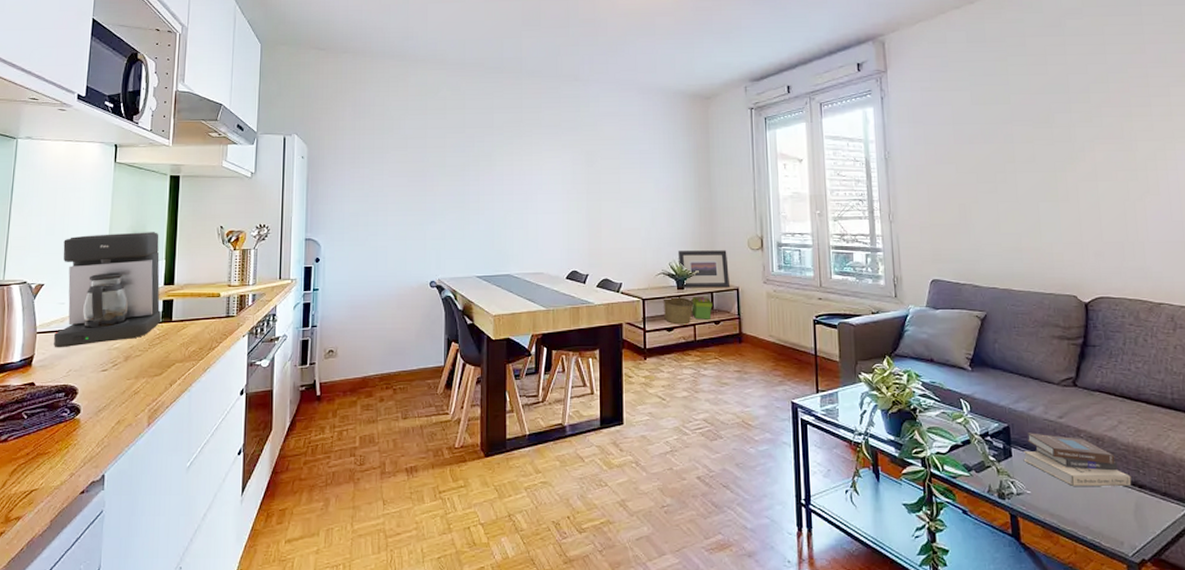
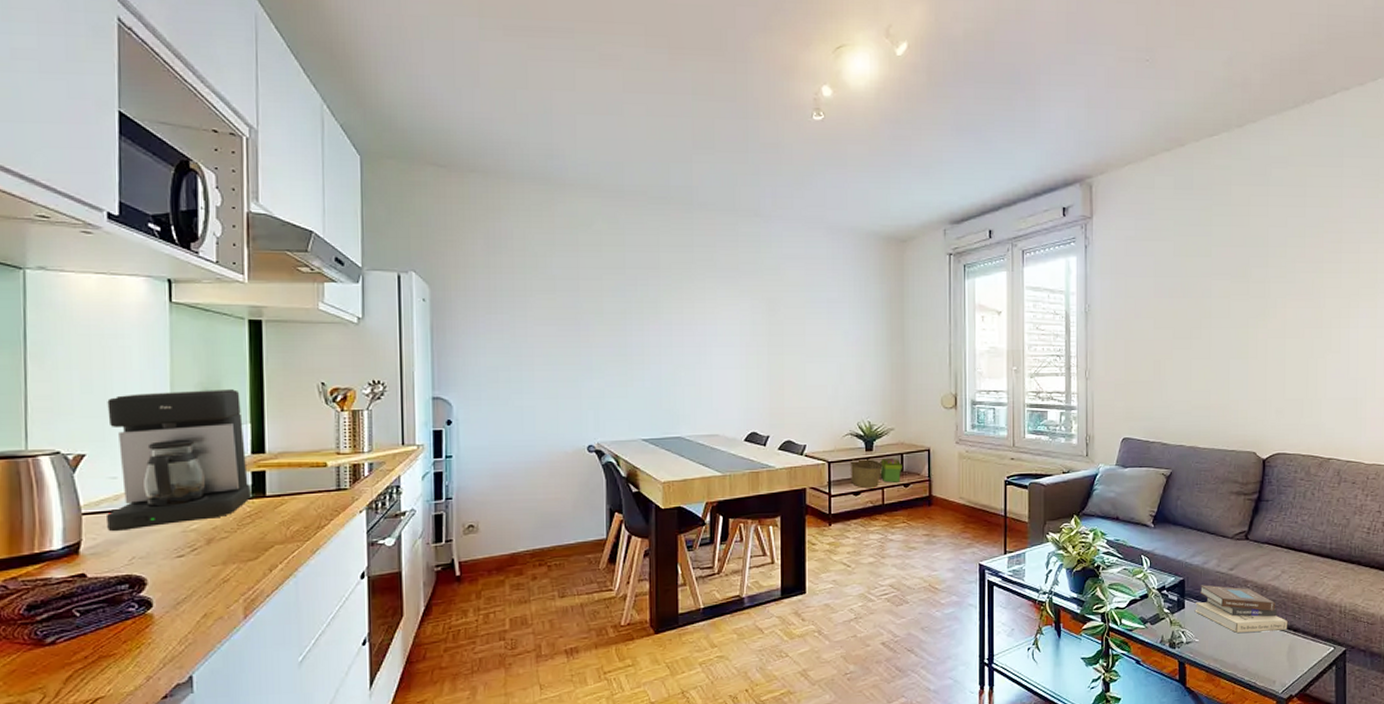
picture frame: present [679,250,729,288] -> none [868,409,920,450]

